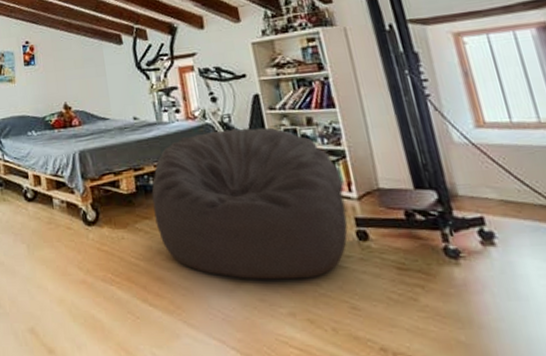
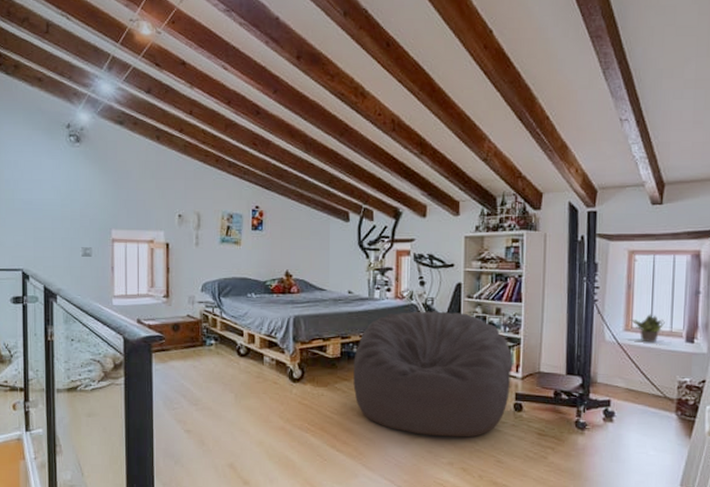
potted plant: none [479,104,528,139] -> present [630,314,665,343]

